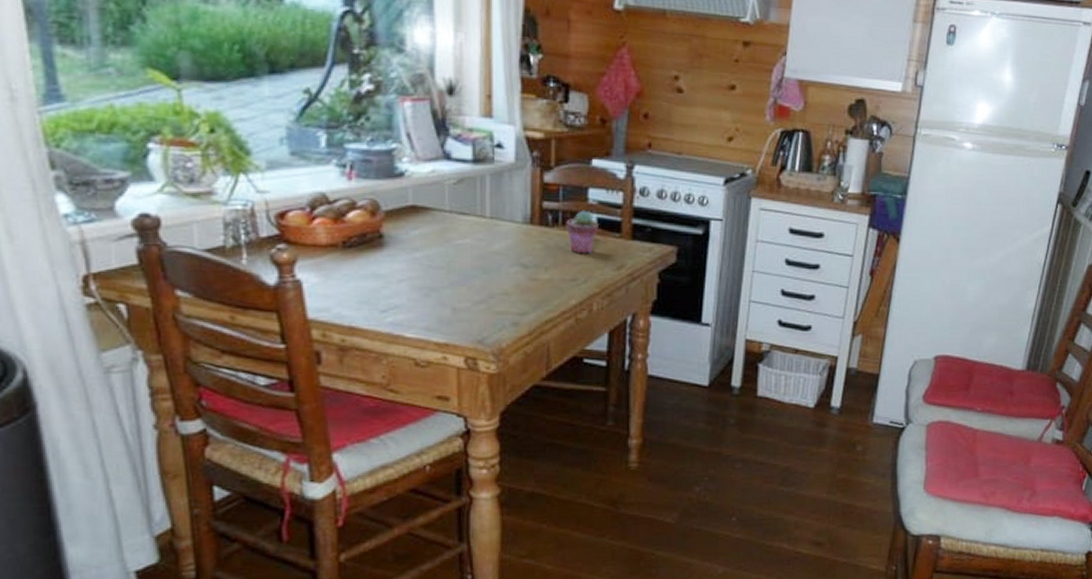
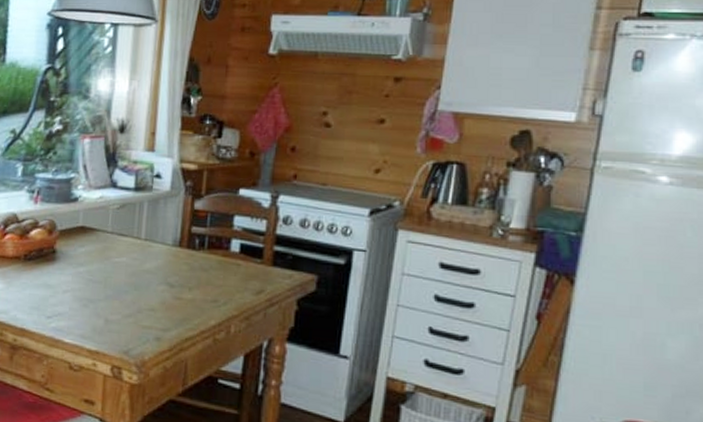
potted succulent: present [566,210,599,254] -> none [210,236,242,277]

